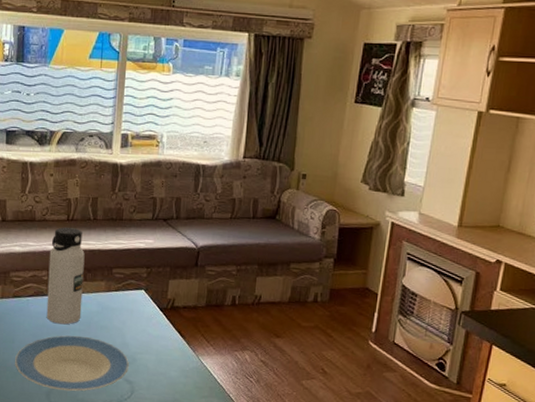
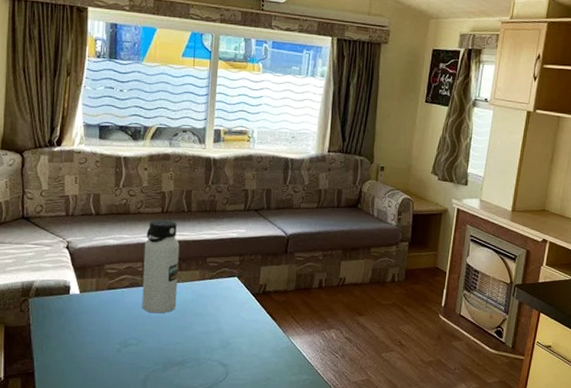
plate: present [15,335,129,391] -> none [110,323,223,377]

